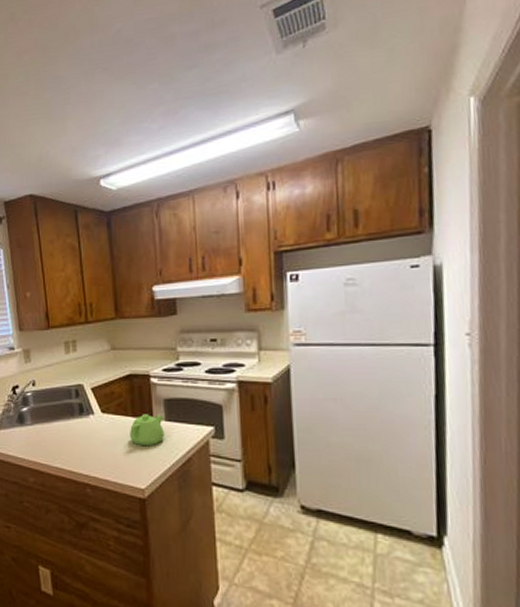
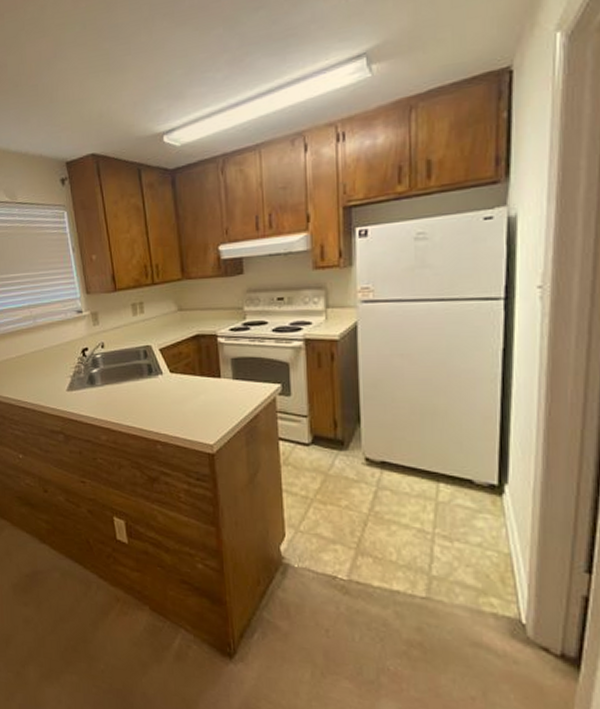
teapot: present [130,414,164,447] -> none [198,373,232,404]

